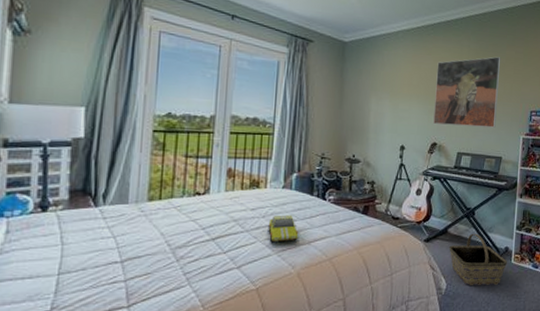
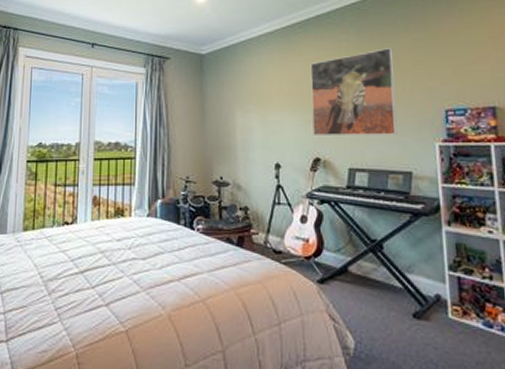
toy car: present [268,215,299,241] -> none [135,246,167,277]
basket: present [449,233,508,285] -> none [352,274,443,348]

